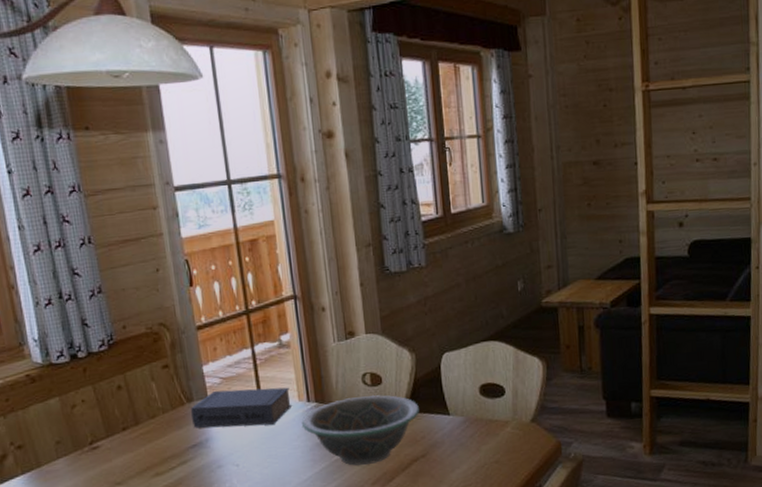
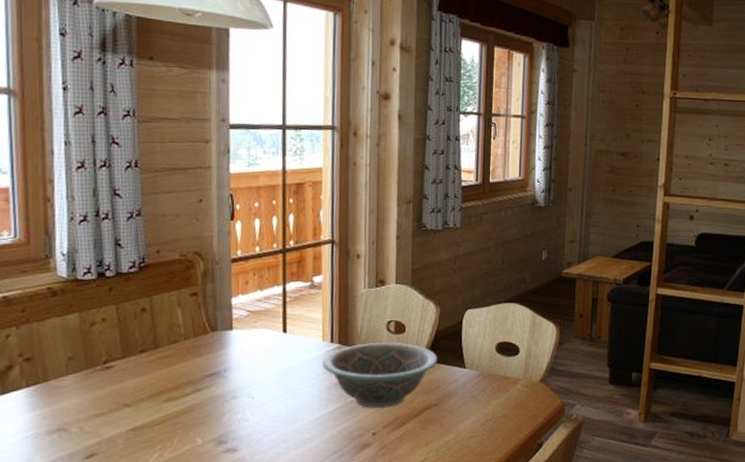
book: present [191,387,293,428] -> none [213,322,316,361]

